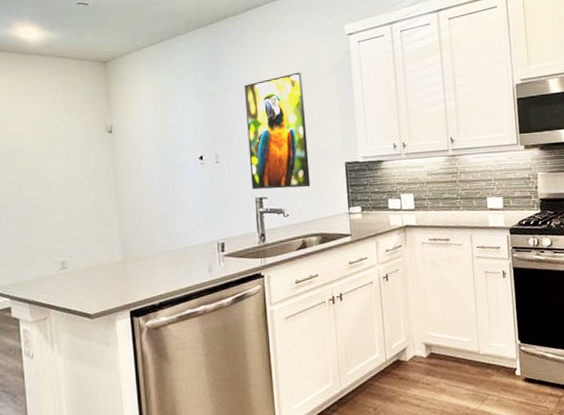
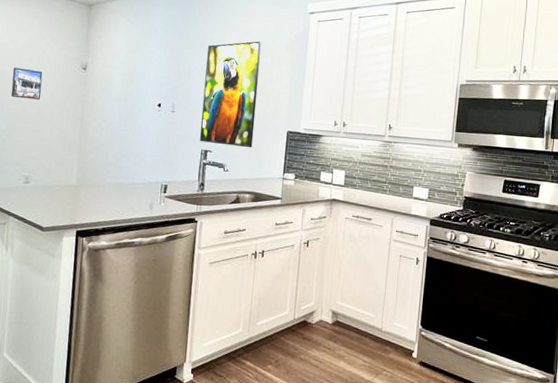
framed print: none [27,142,65,177] -> present [11,67,43,100]

